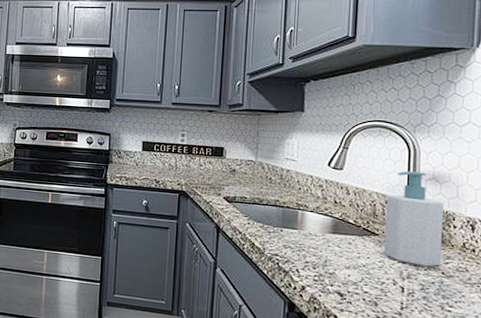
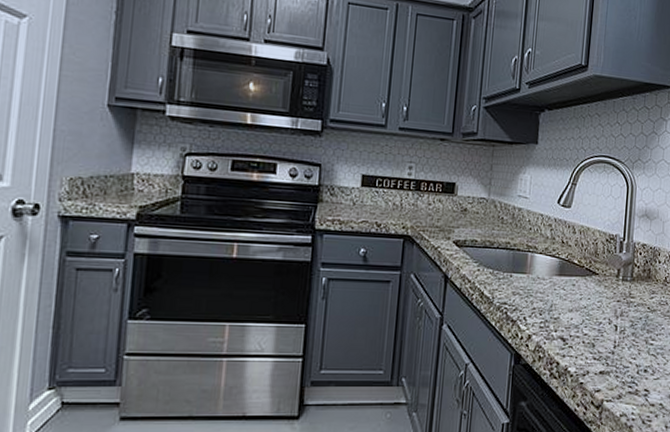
soap bottle: present [383,171,444,267] -> none [602,207,652,303]

